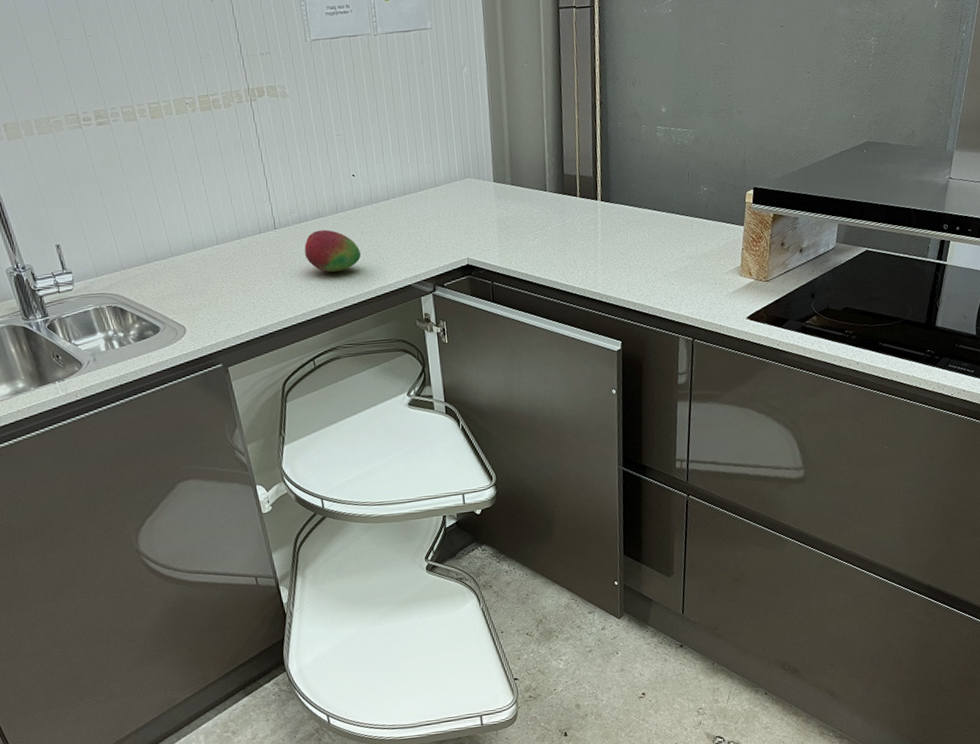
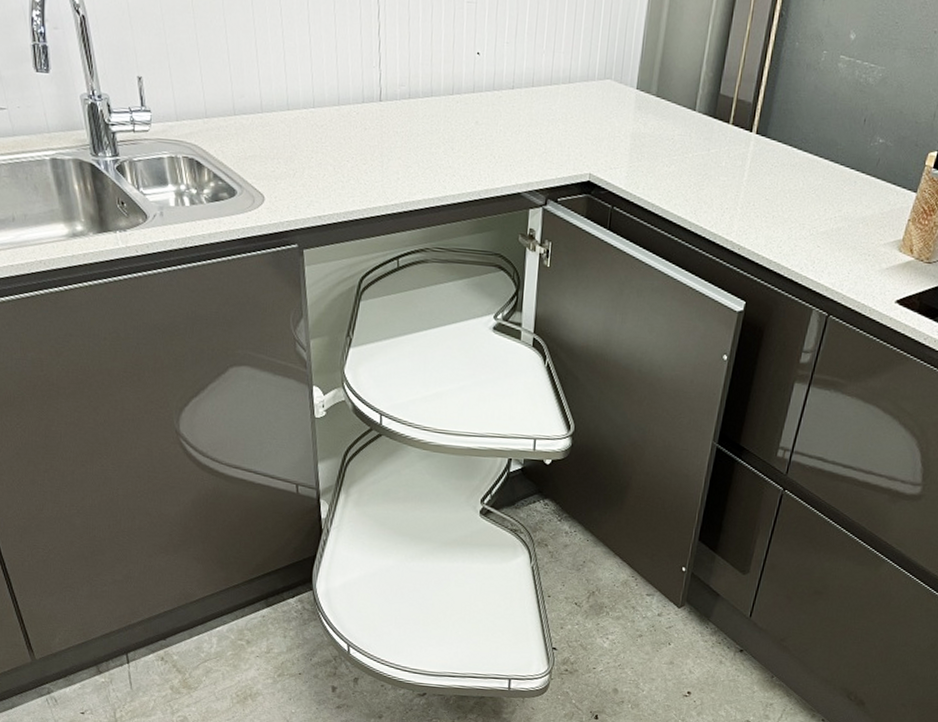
fruit: present [304,229,361,273] -> none [408,111,471,164]

